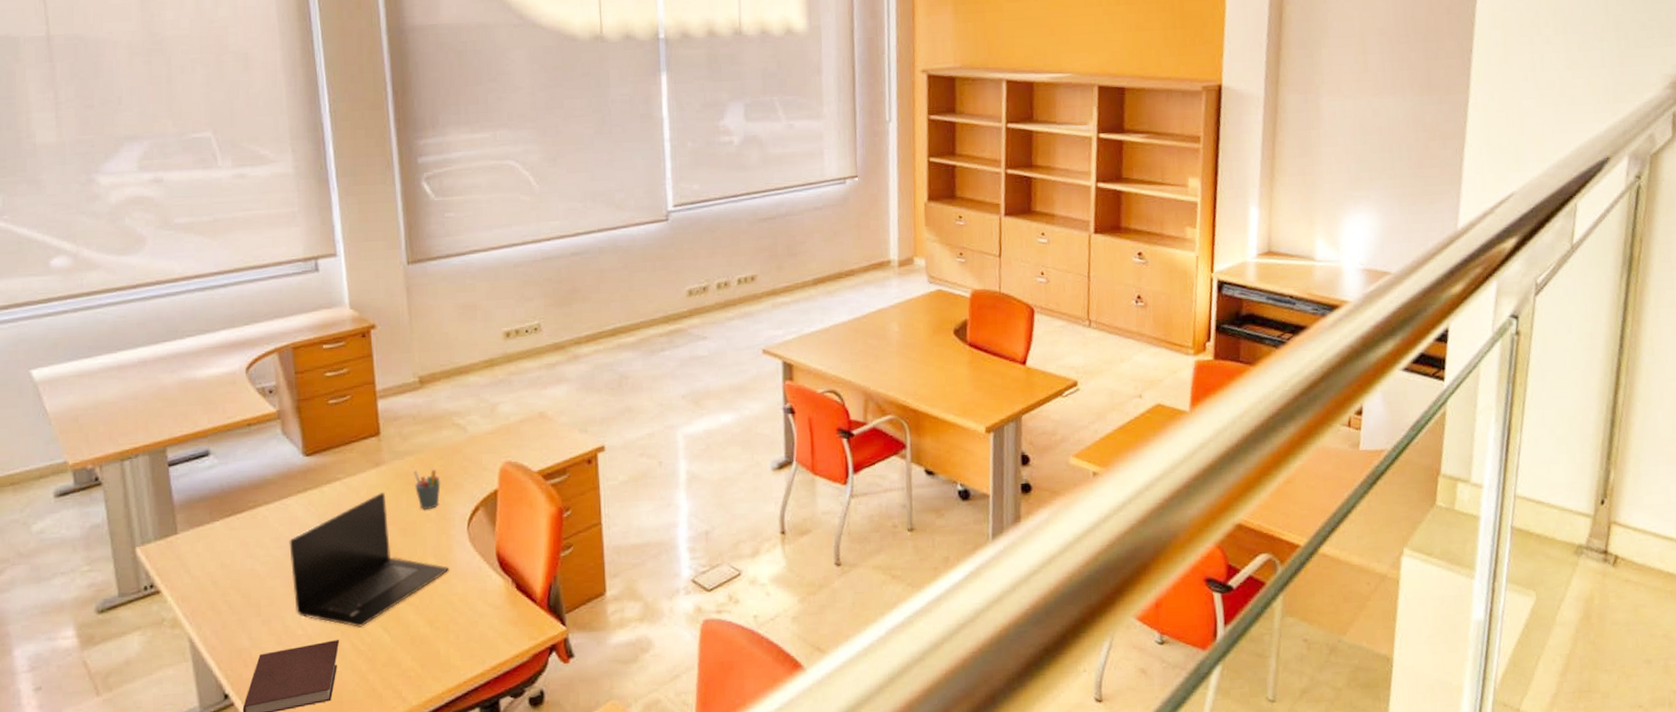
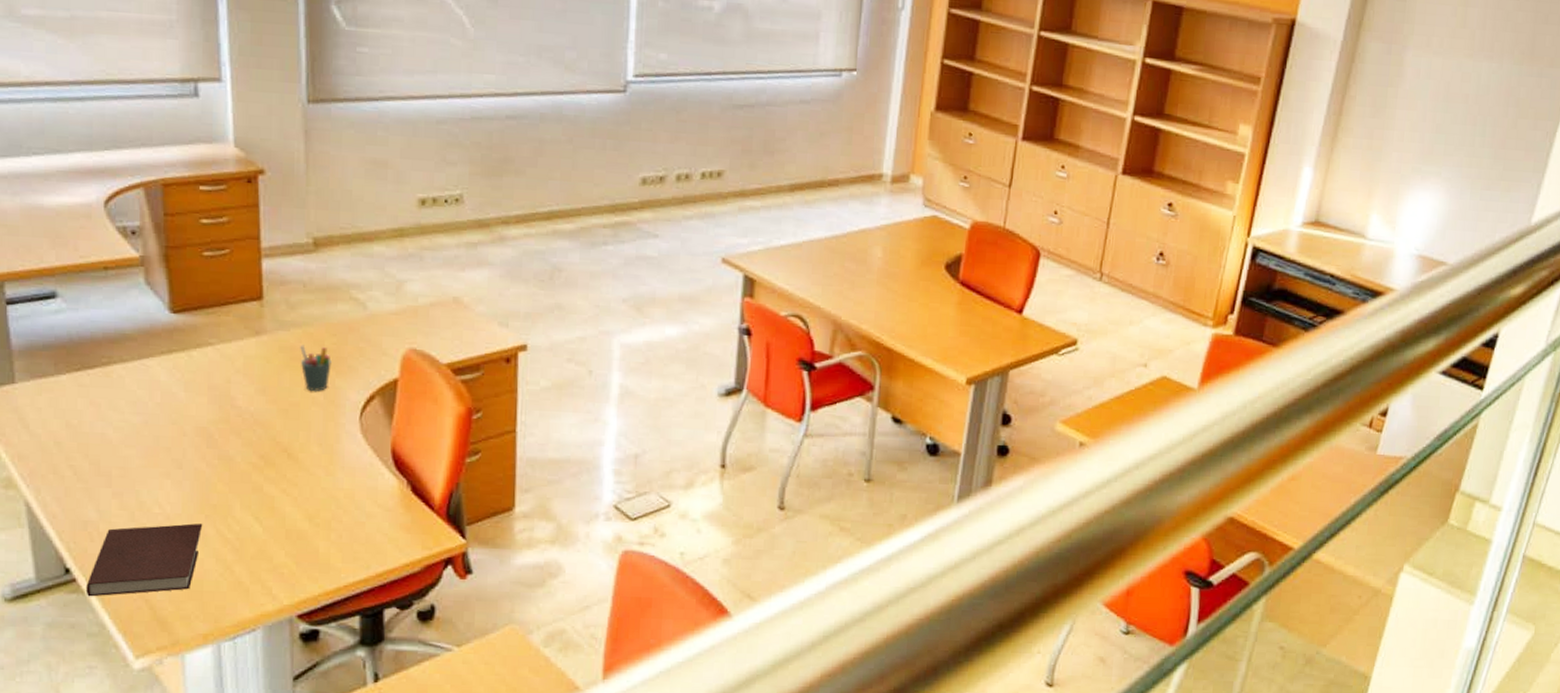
laptop: present [289,493,449,627] -> none [148,366,335,513]

